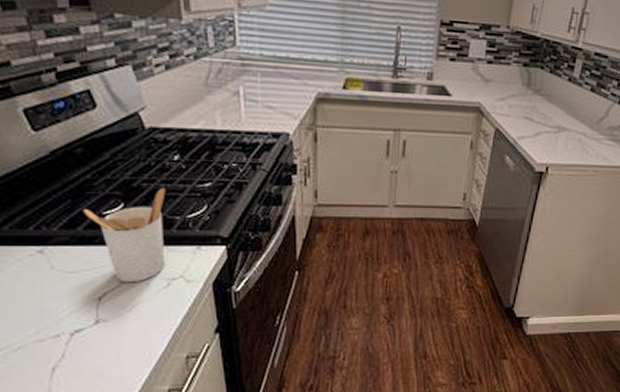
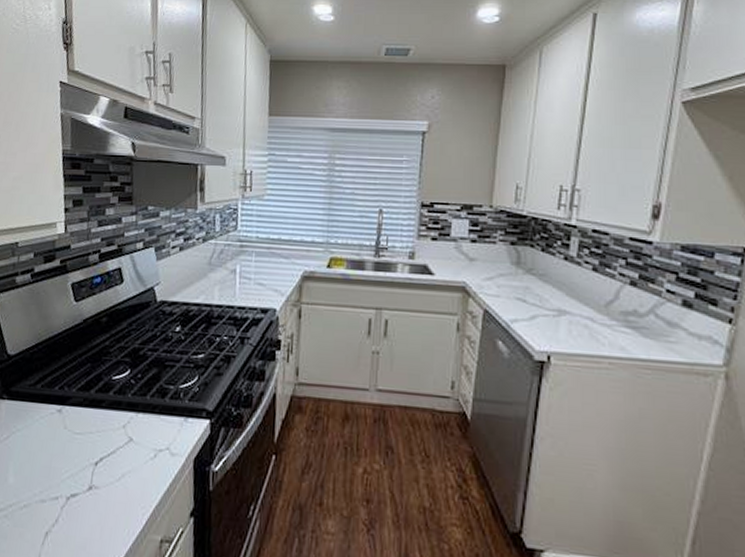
utensil holder: present [83,187,166,283] -> none [97,356,166,451]

